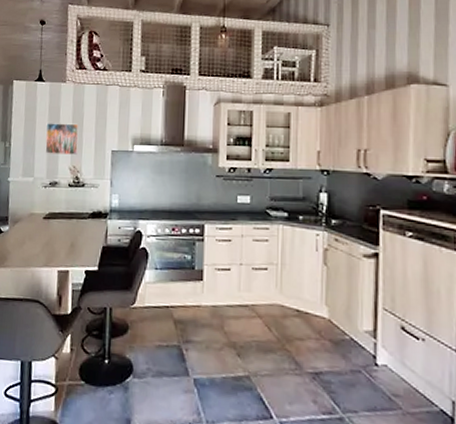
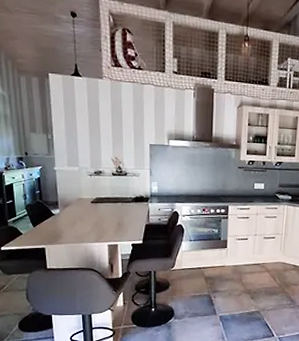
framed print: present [45,123,79,155] -> none [86,117,119,147]

